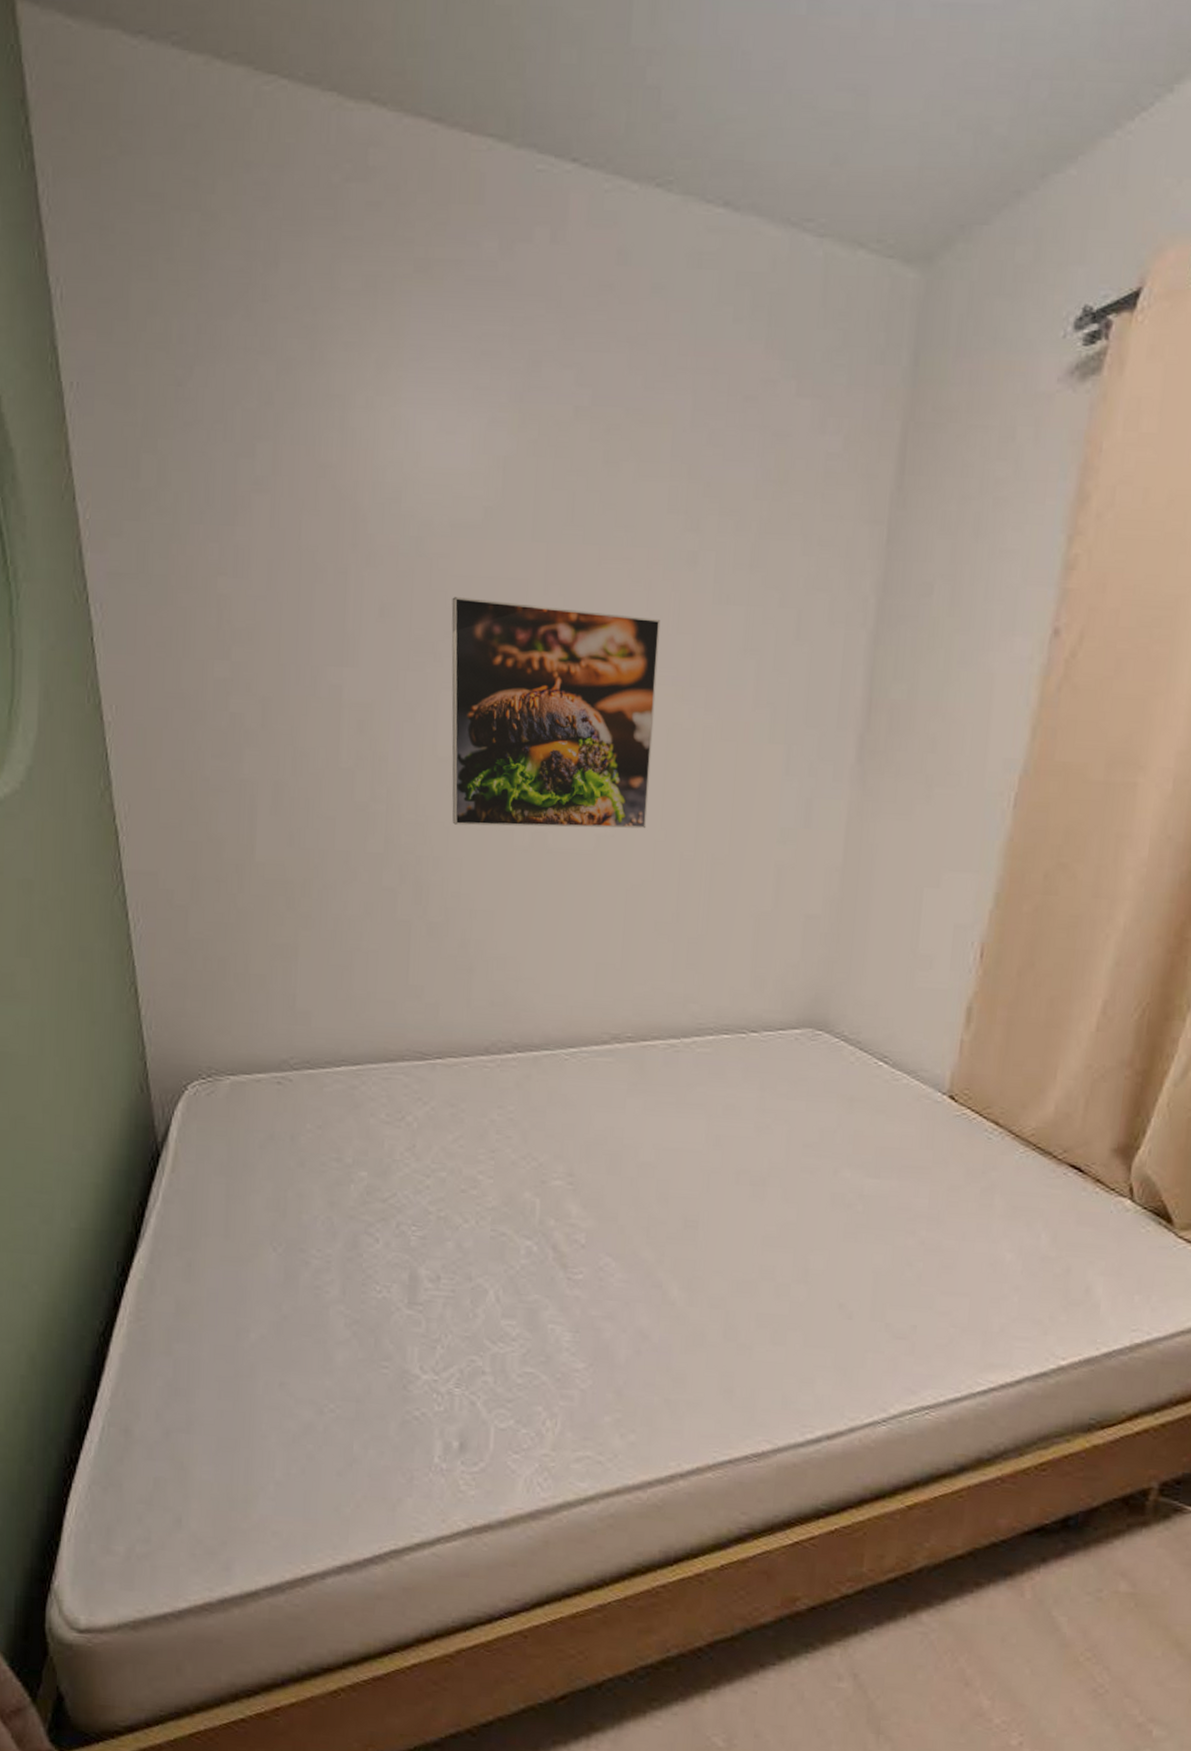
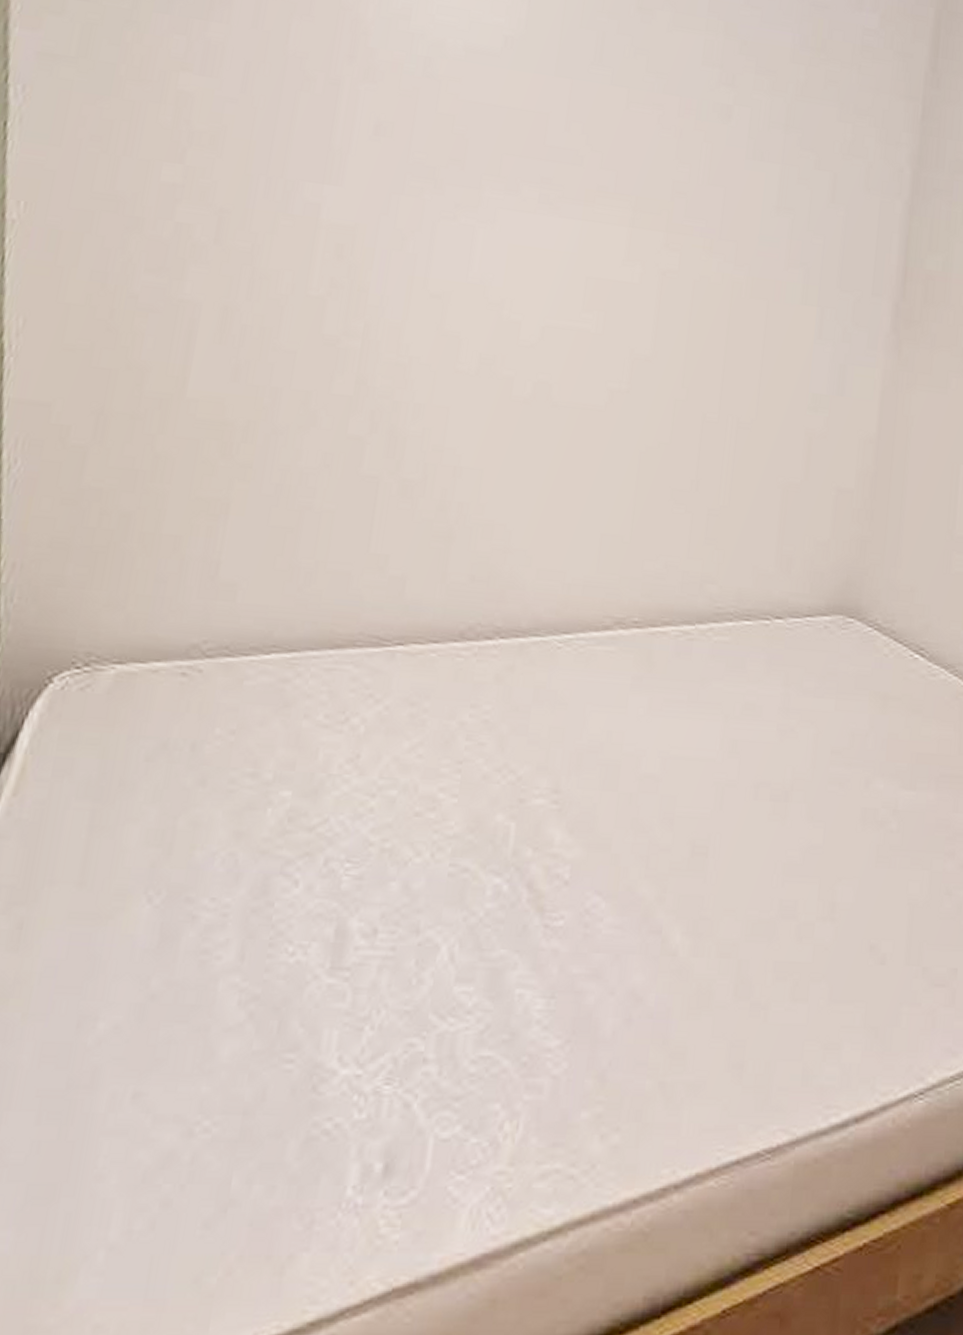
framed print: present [451,597,661,829] -> none [440,123,691,386]

